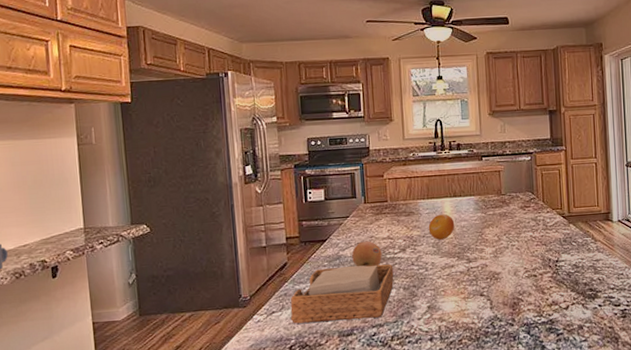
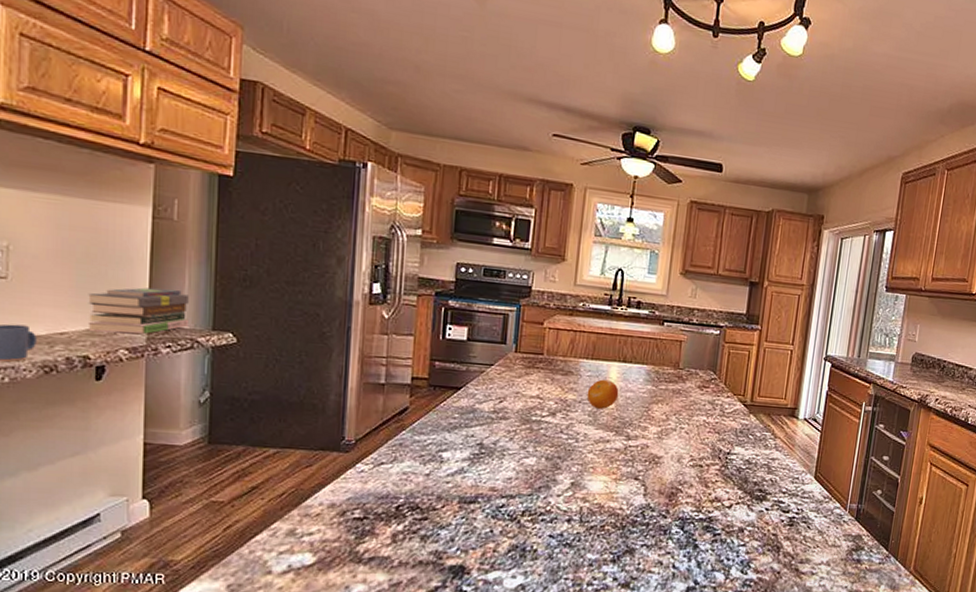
books: none [39,198,114,240] -> present [87,287,190,334]
napkin holder: present [290,264,394,324] -> none [403,421,538,487]
fruit: present [352,241,382,267] -> none [490,396,527,427]

